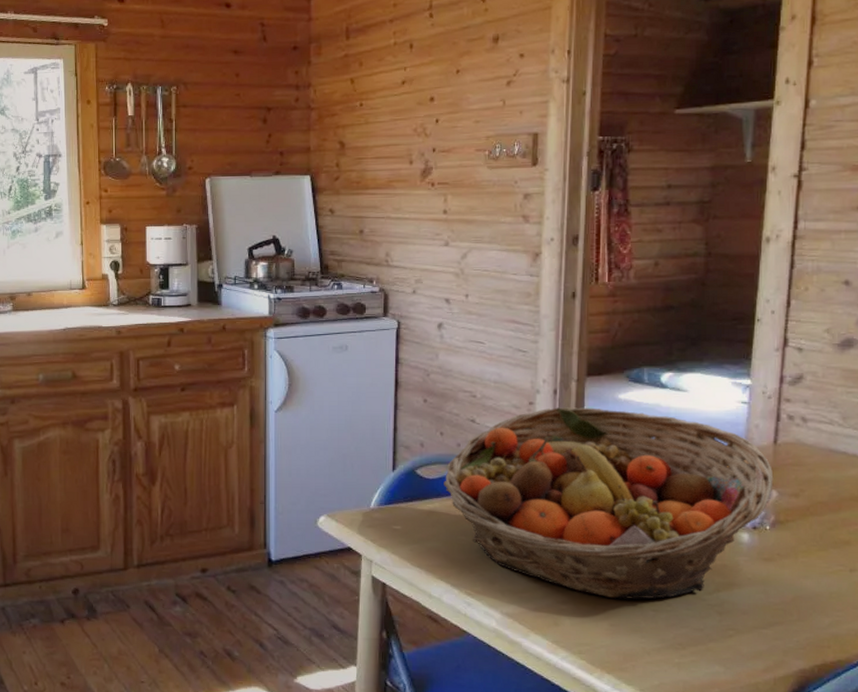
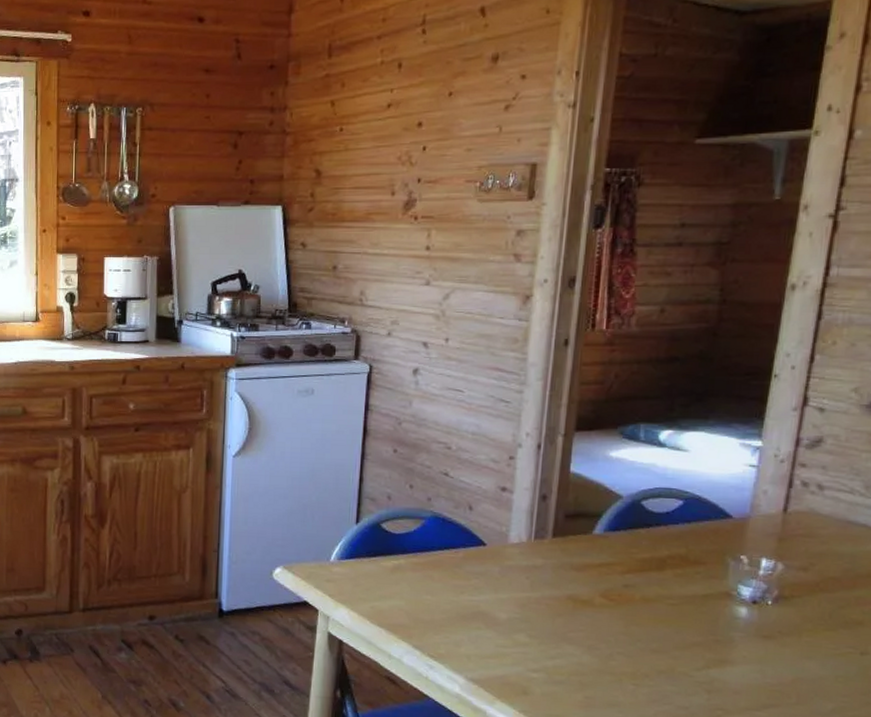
fruit basket: present [444,407,774,599] -> none [410,463,781,672]

